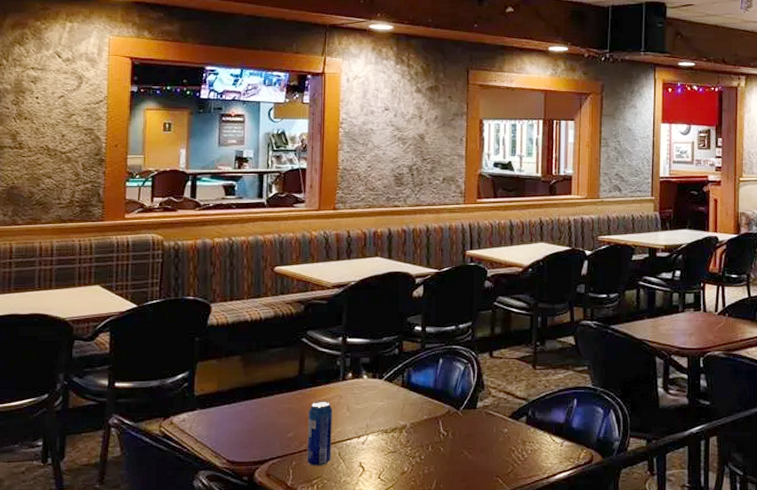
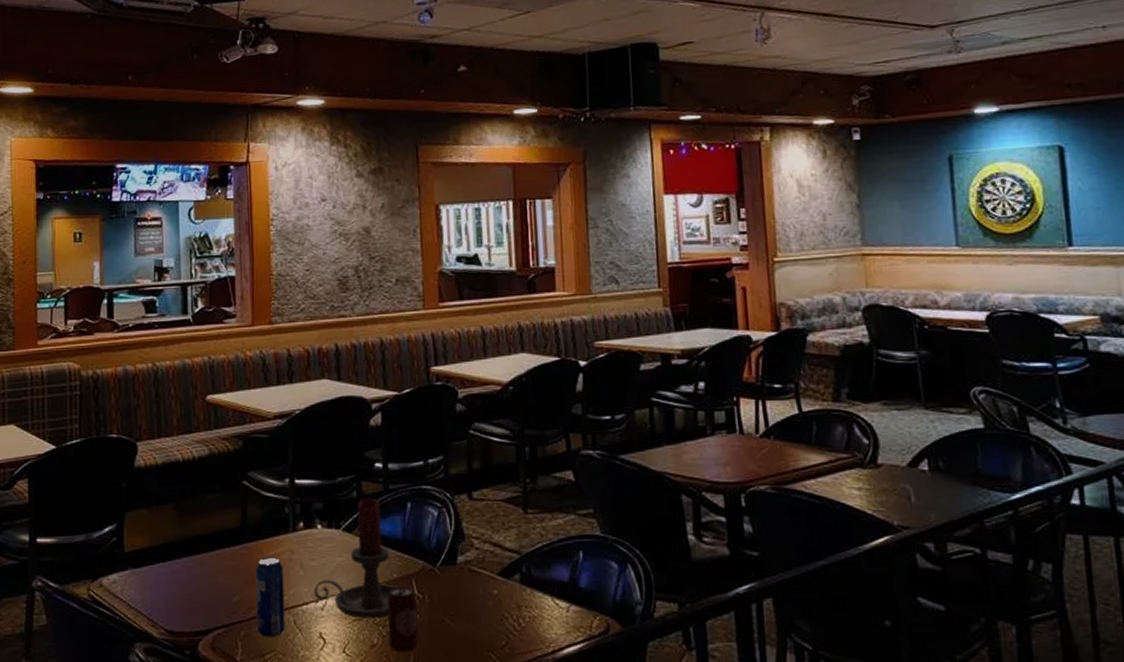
candle holder: none [357,354,428,451] -> present [314,498,399,619]
beverage can: none [416,426,442,478] -> present [386,587,419,652]

